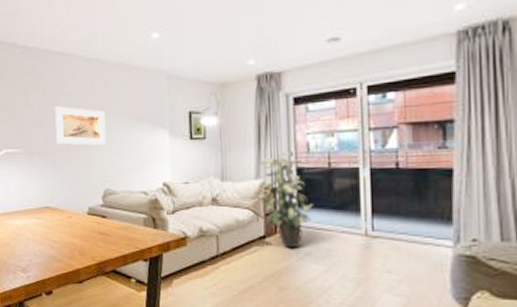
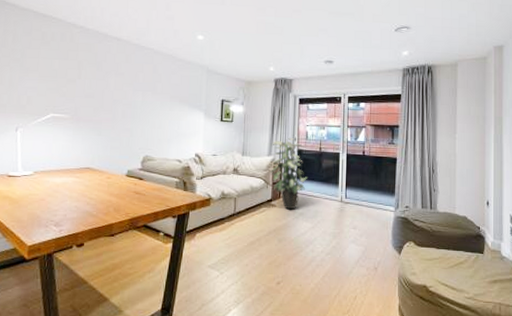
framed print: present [55,106,106,145] -> none [104,82,152,118]

